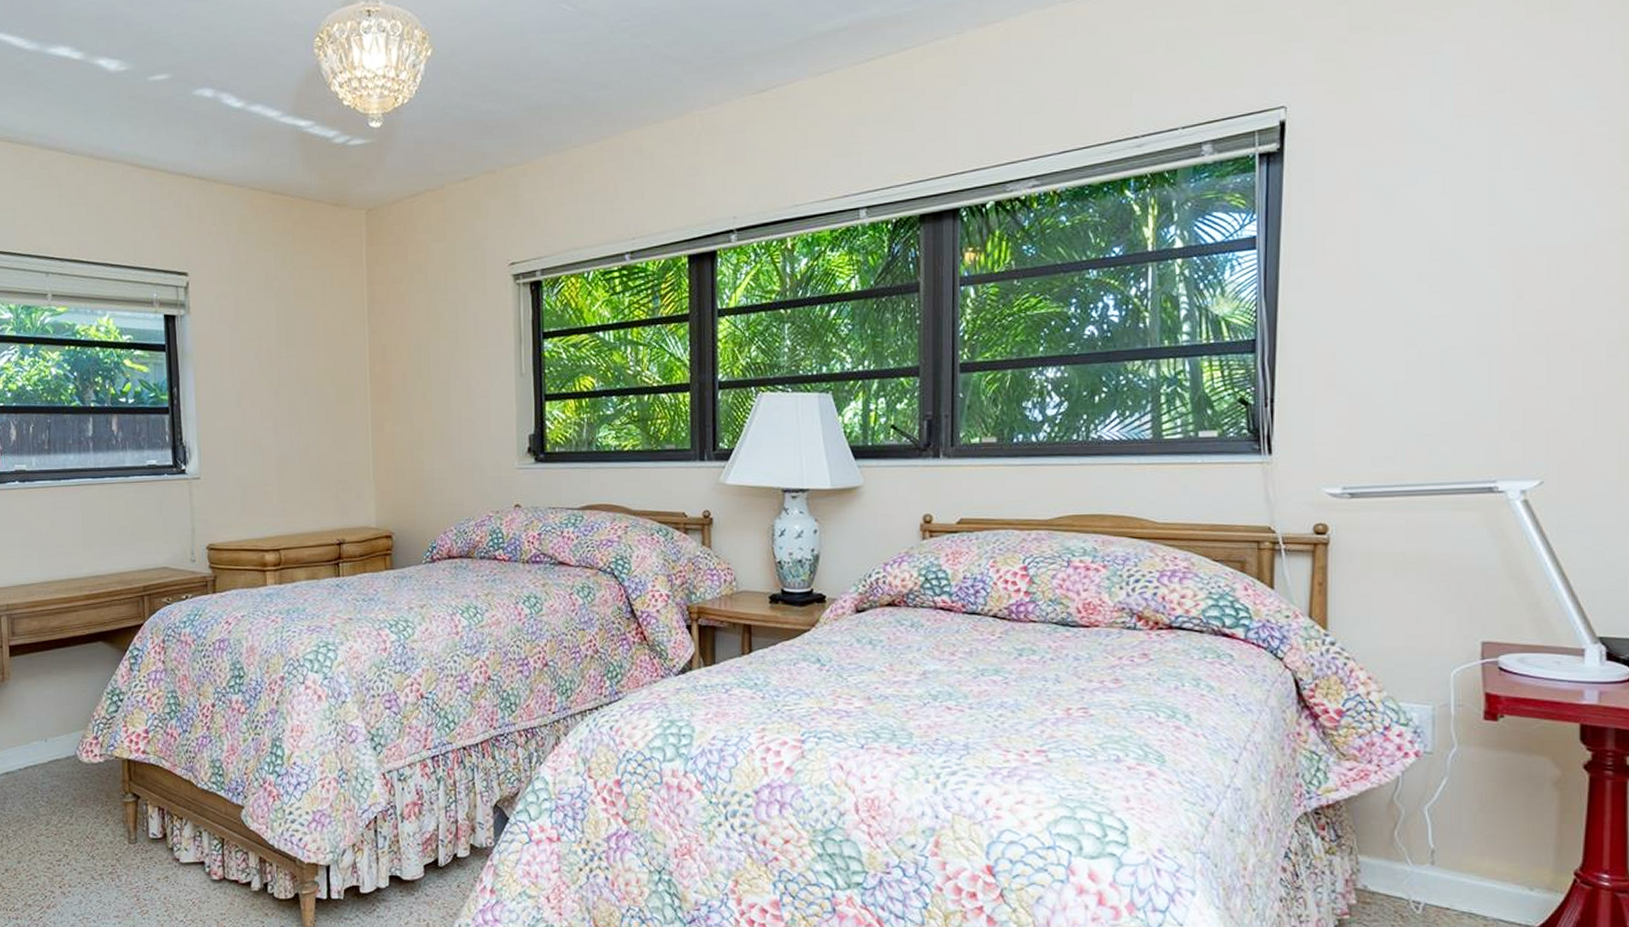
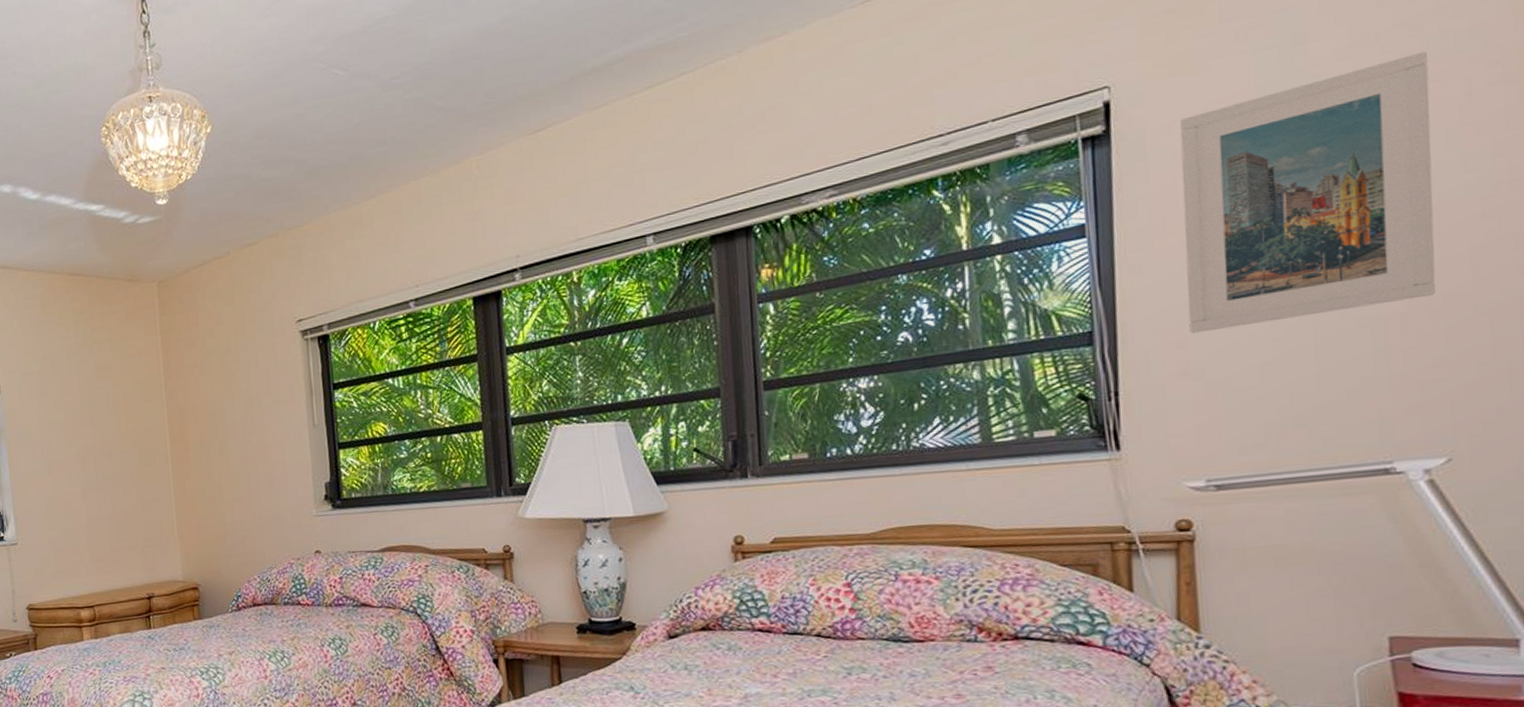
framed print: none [1338,104,1550,349] -> present [1180,51,1436,334]

